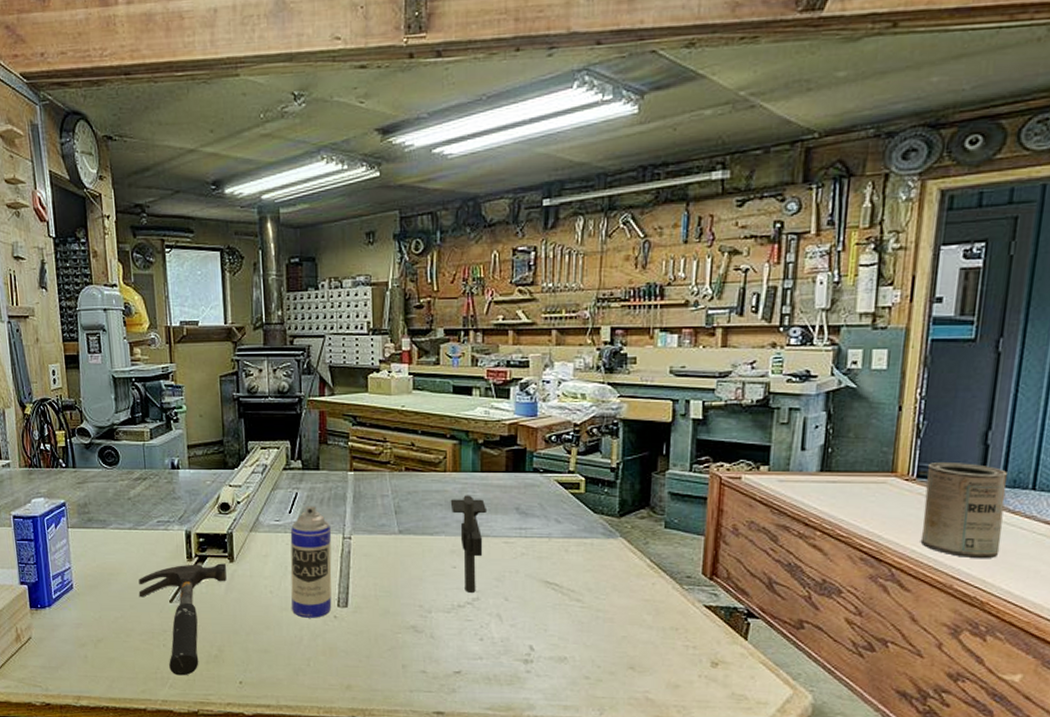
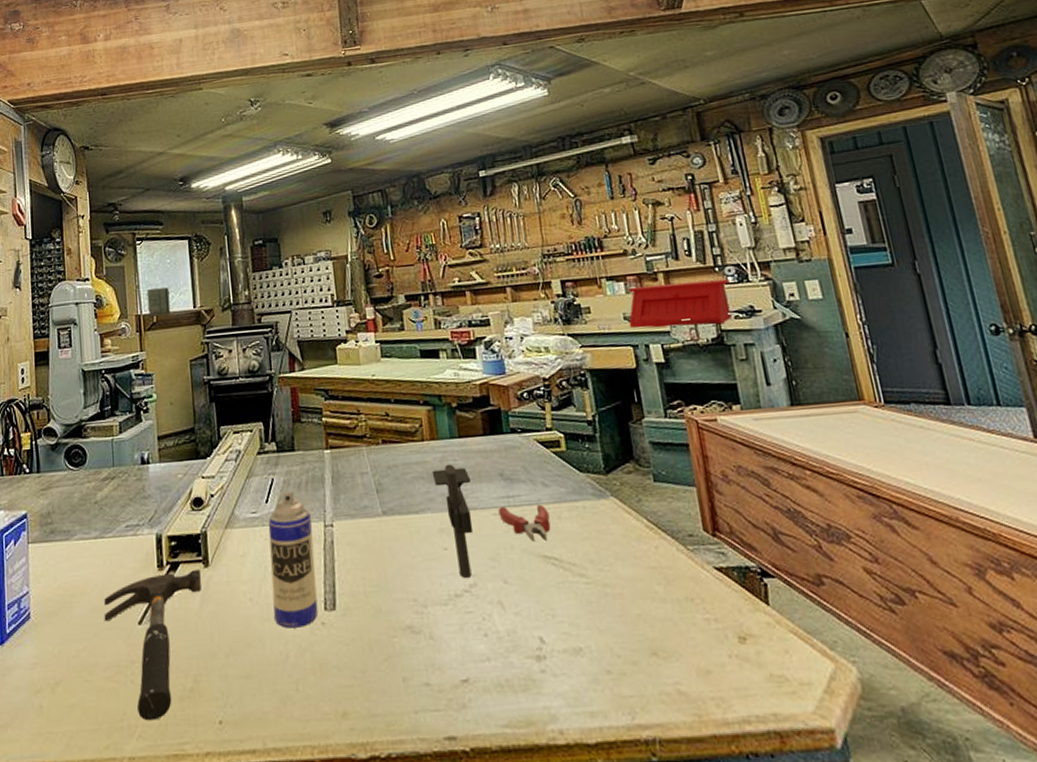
paint can: none [175,300,201,330] -> present [145,287,171,317]
pliers: none [509,536,557,569] -> present [498,504,551,542]
toolbox: none [675,339,792,387] -> present [627,278,732,329]
paint can: present [920,463,1007,559] -> none [890,384,991,485]

